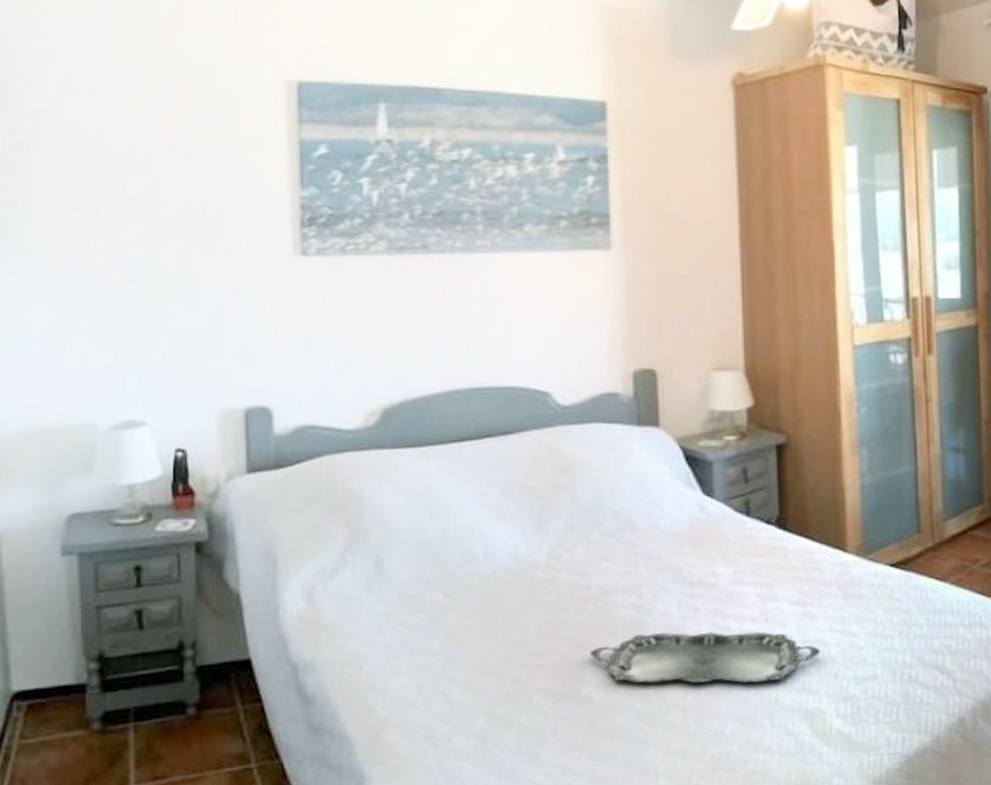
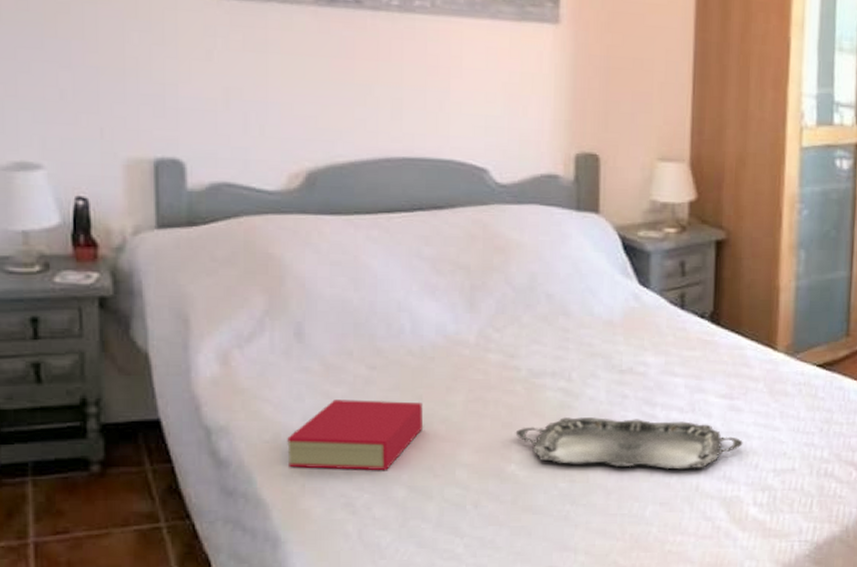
book: none [369,627,499,701] -> present [287,399,423,471]

